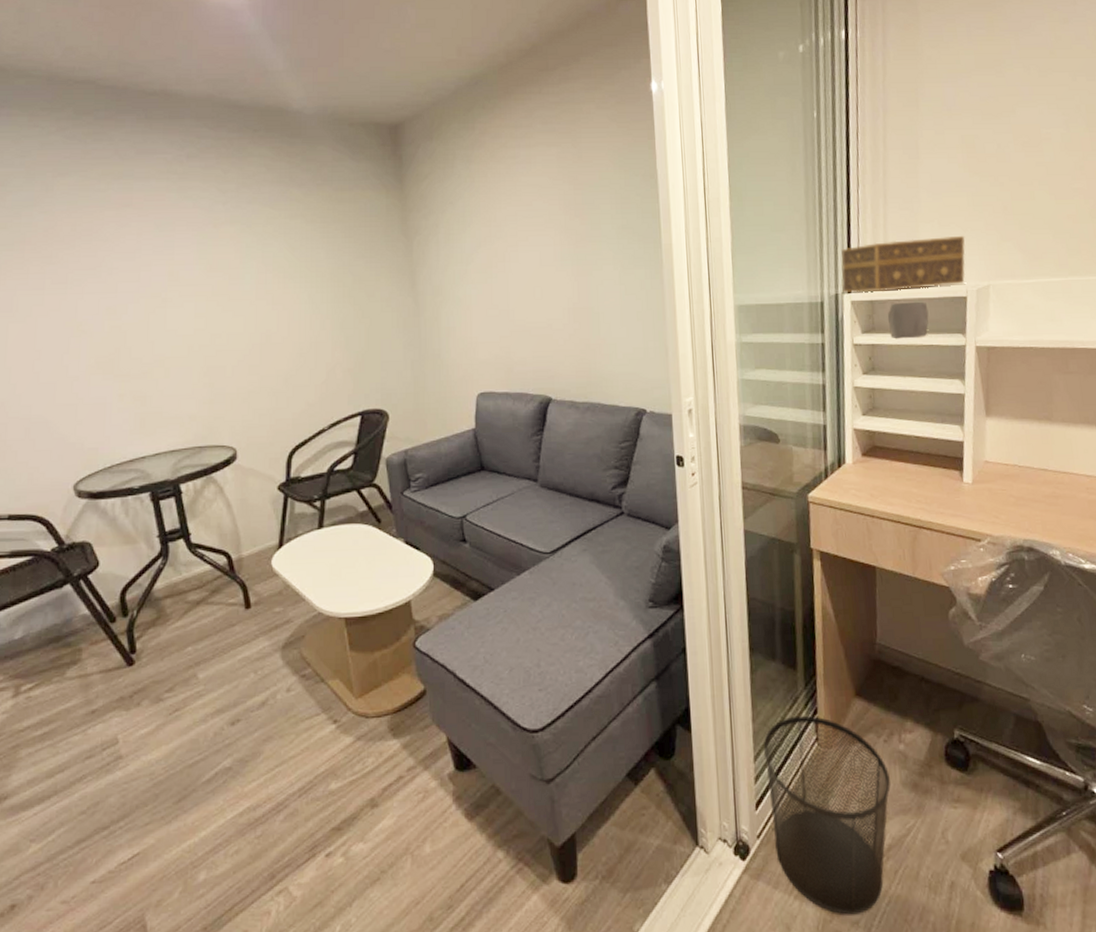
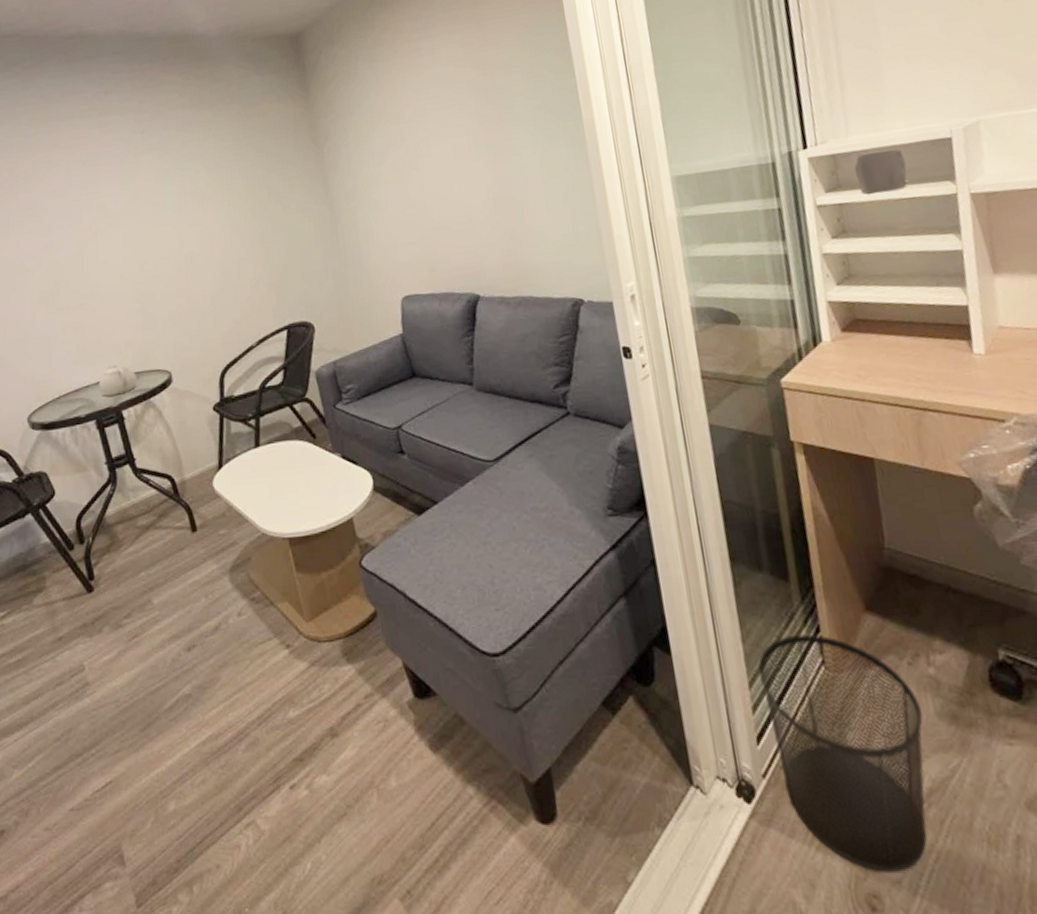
teapot: none [157,436,200,469] -> present [99,363,138,397]
decorative box: present [841,235,966,293] -> none [790,68,947,150]

